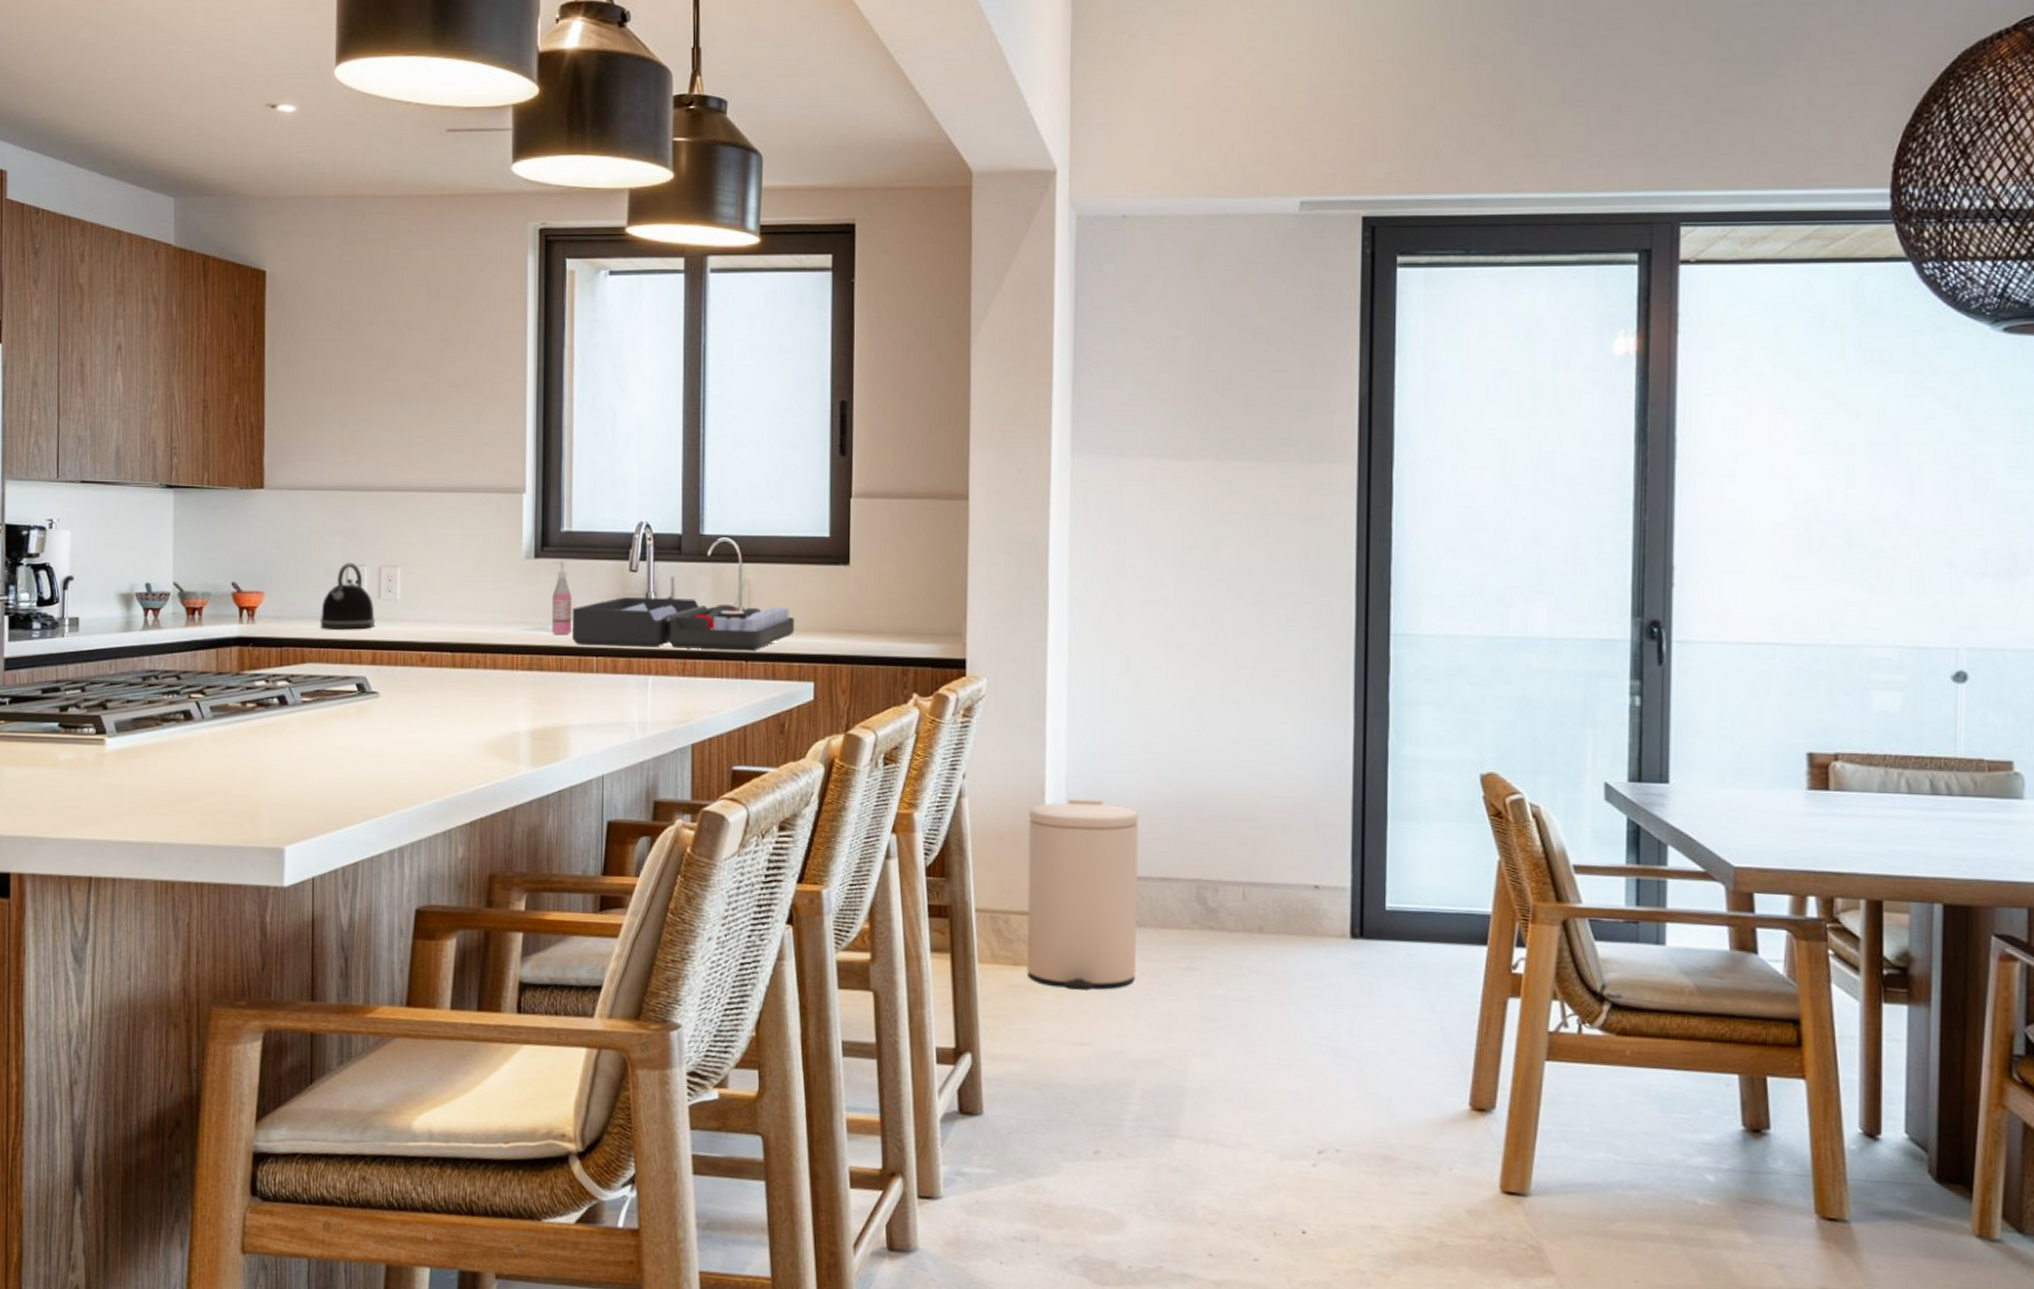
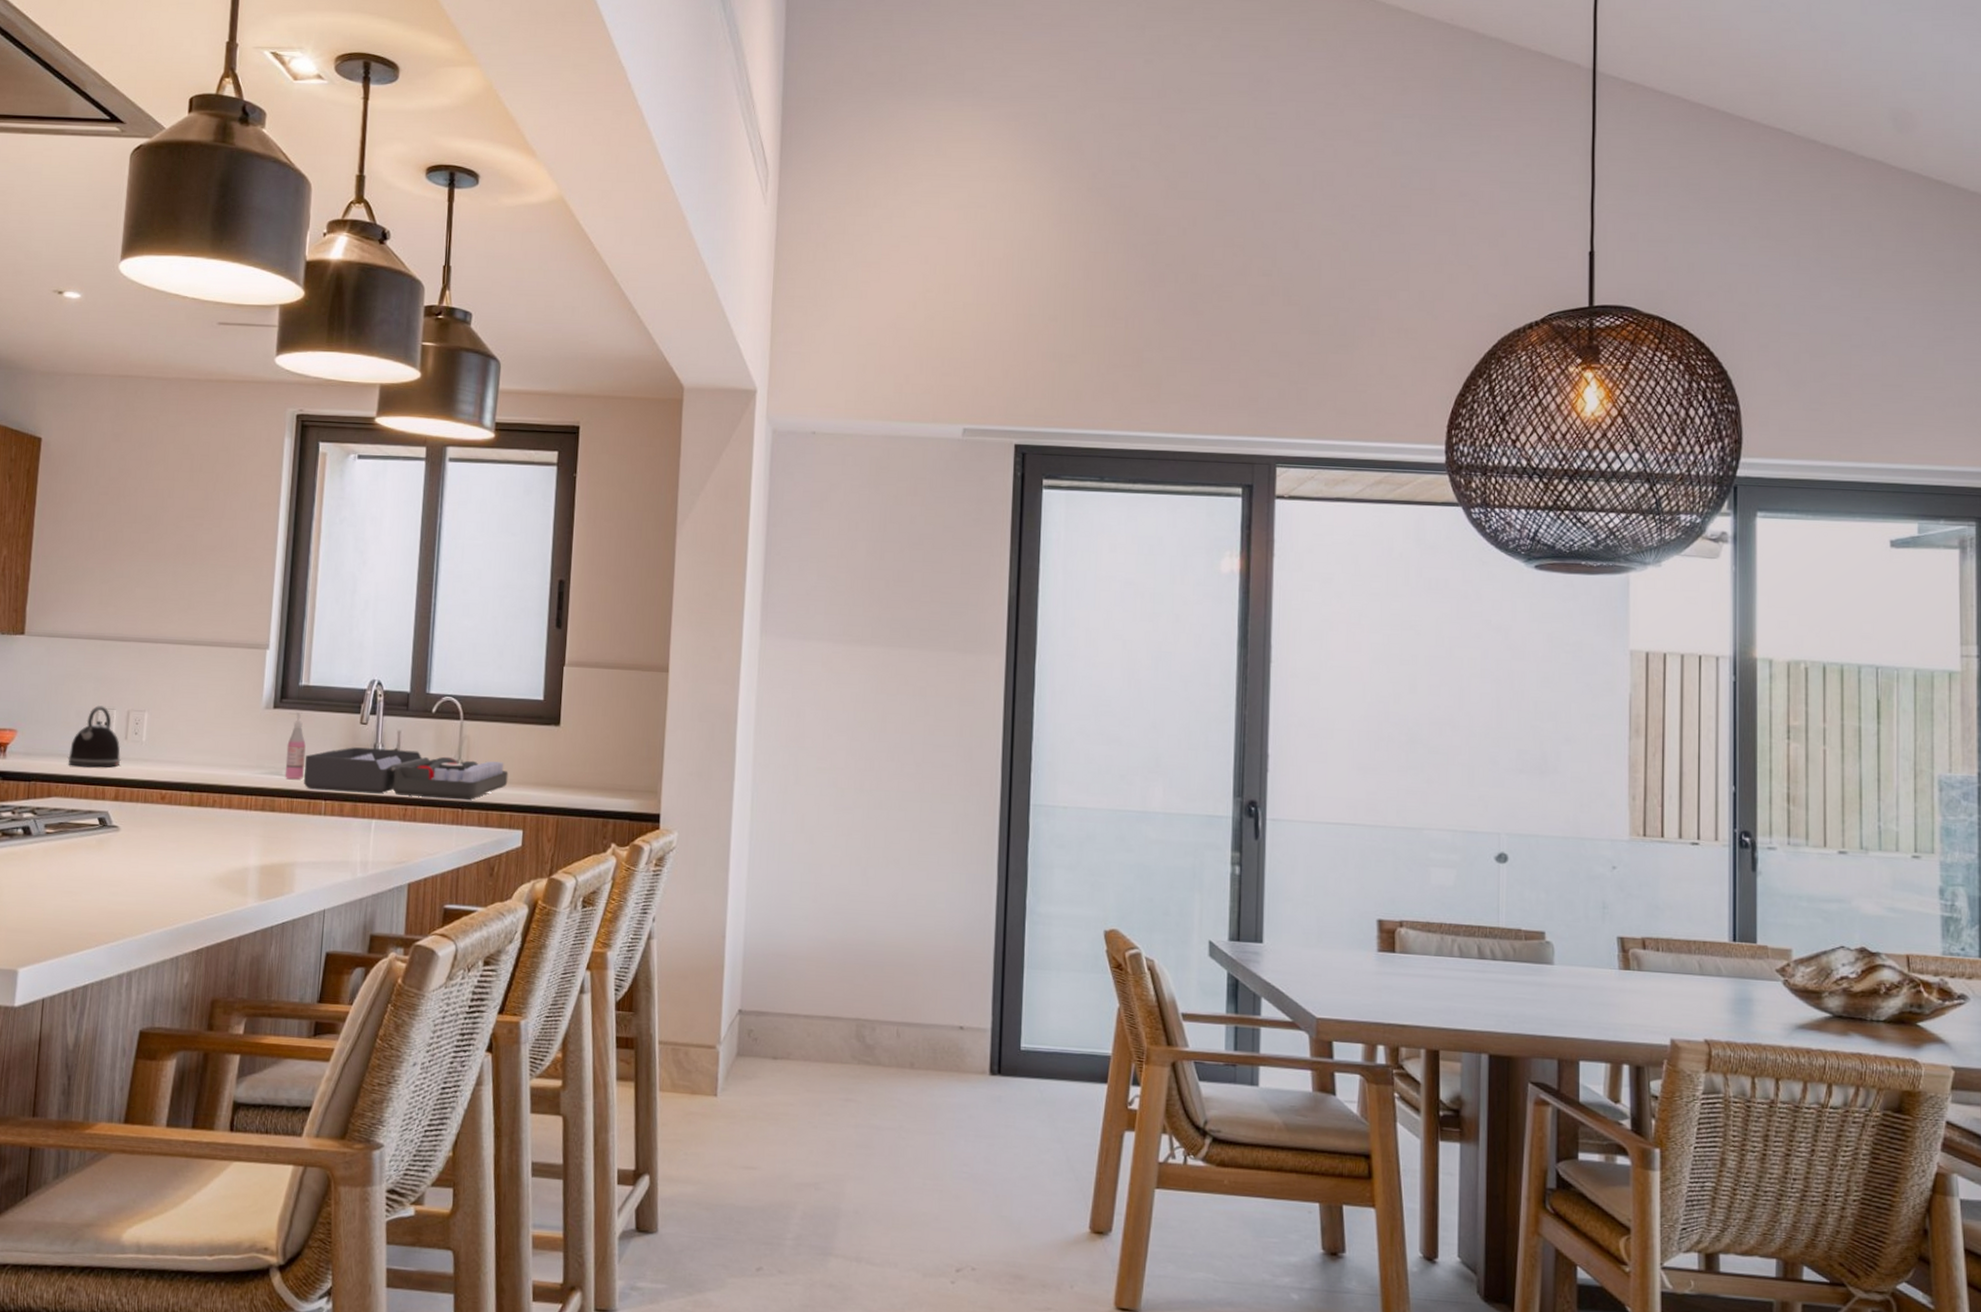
pedal bin: present [1026,798,1138,991] -> none [702,942,807,1119]

